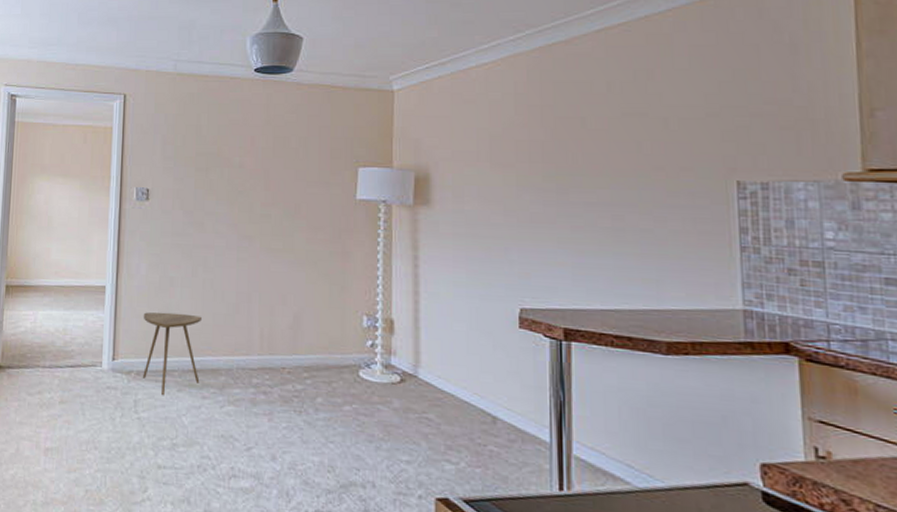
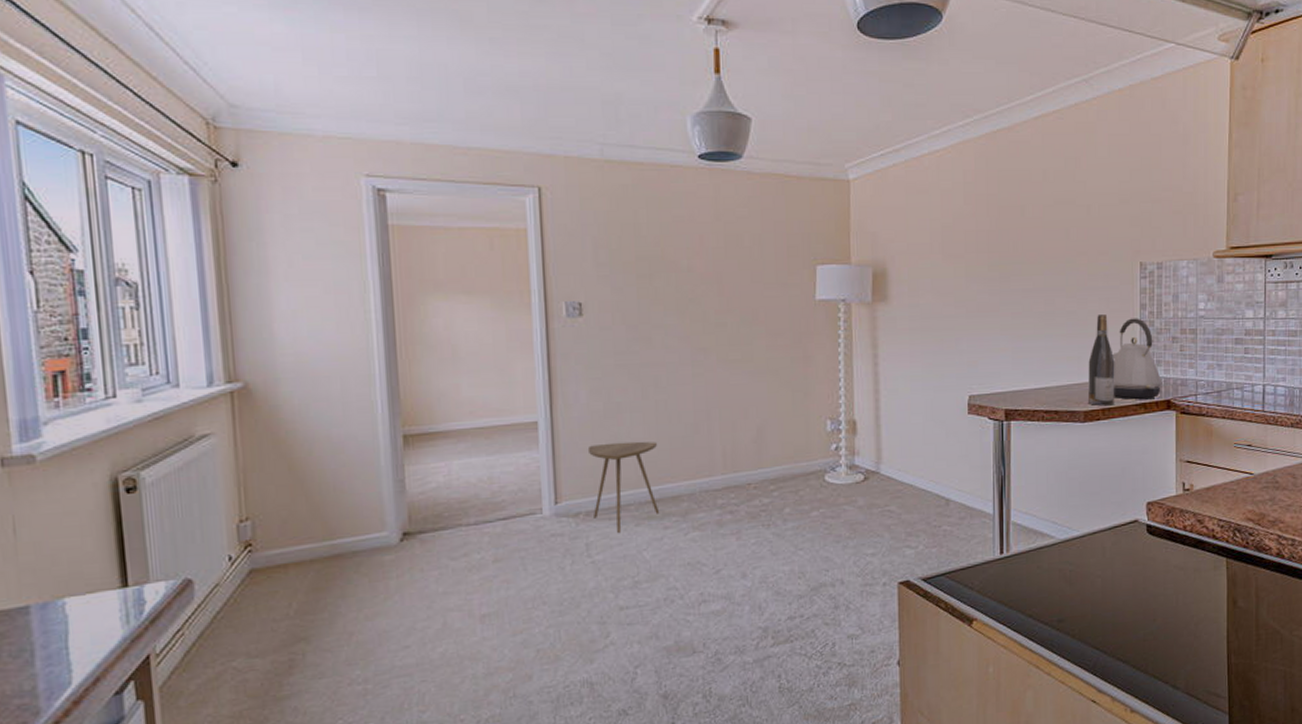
wine bottle: none [670,236,710,340] -> present [1087,315,1115,406]
kettle: none [703,242,777,339] -> present [1112,318,1162,400]

